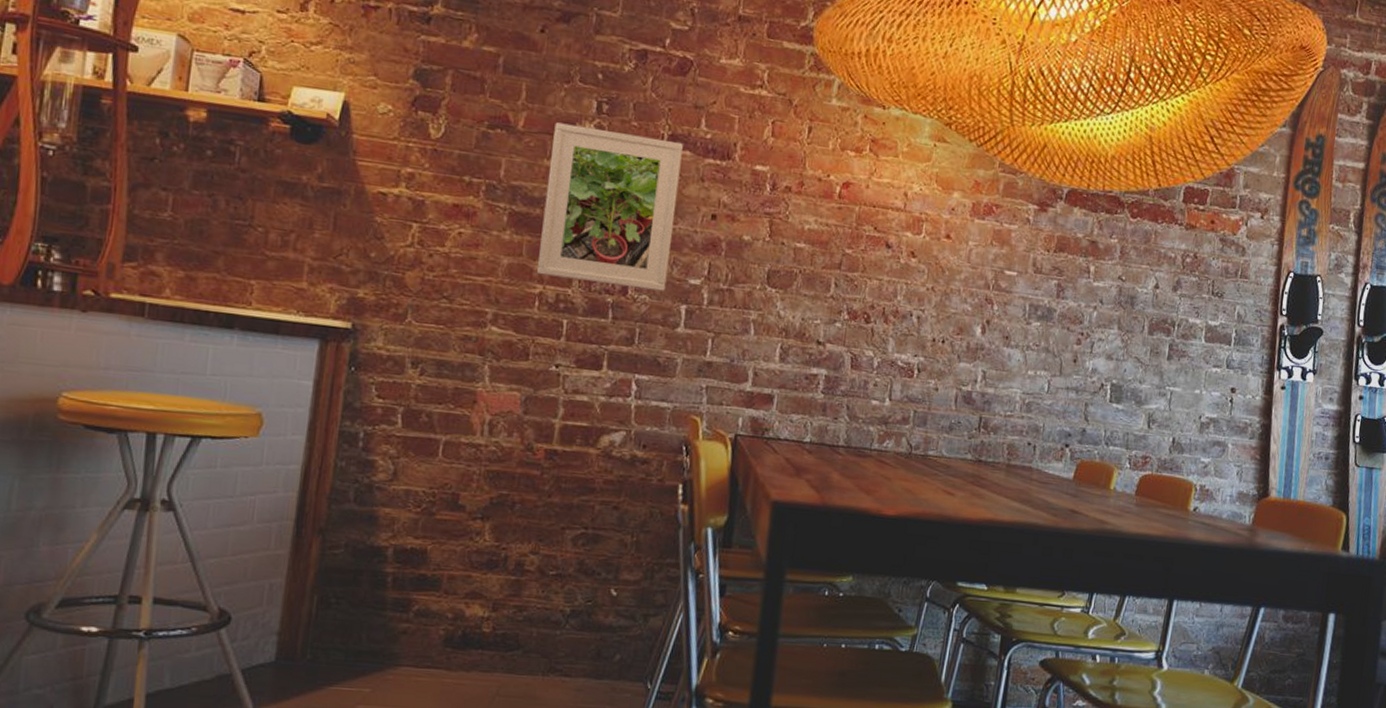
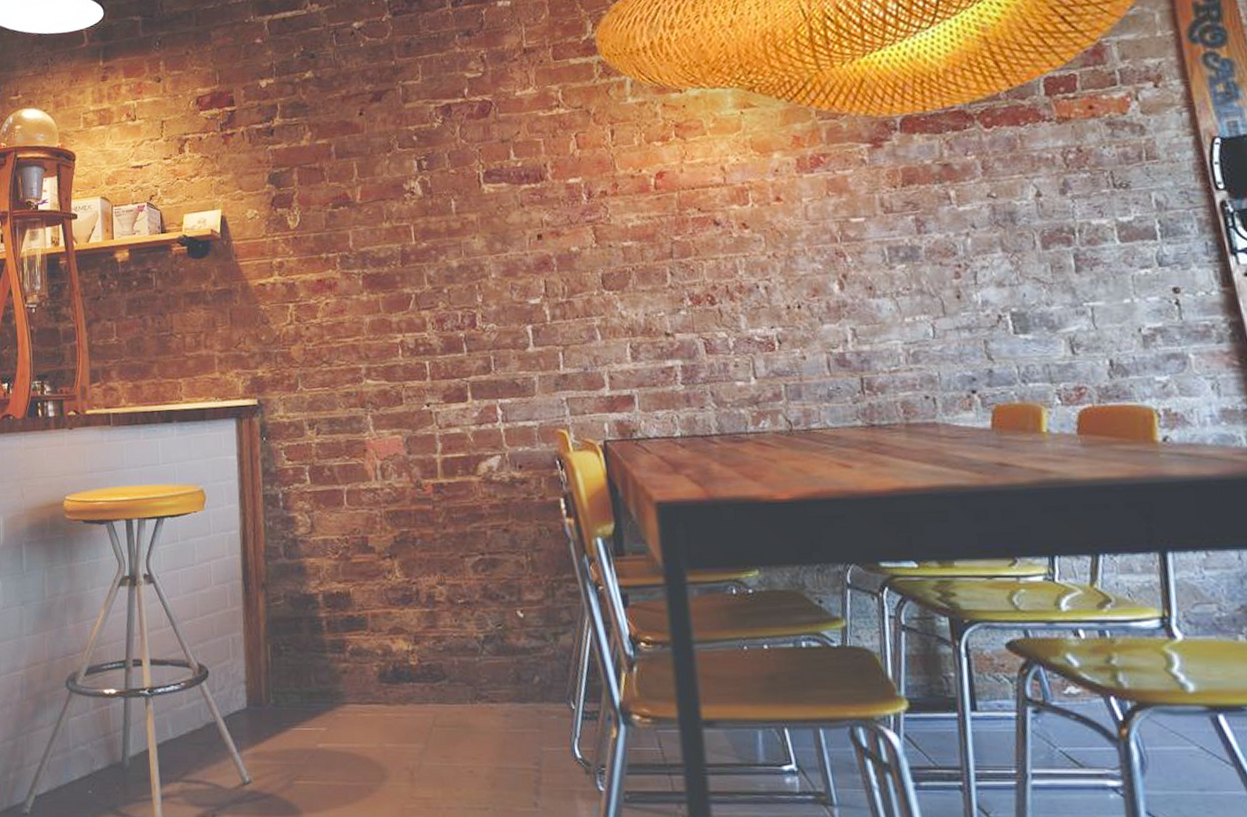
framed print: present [537,122,683,292] -> none [386,177,510,325]

